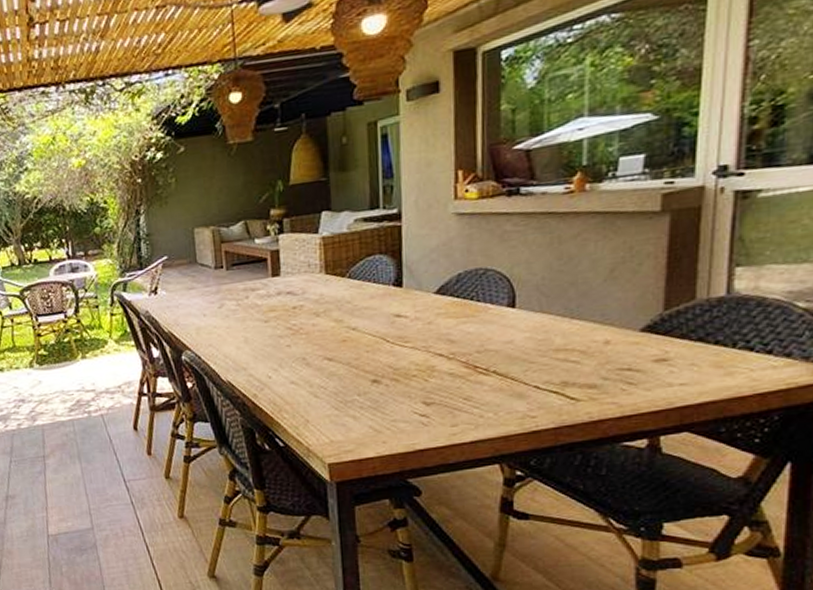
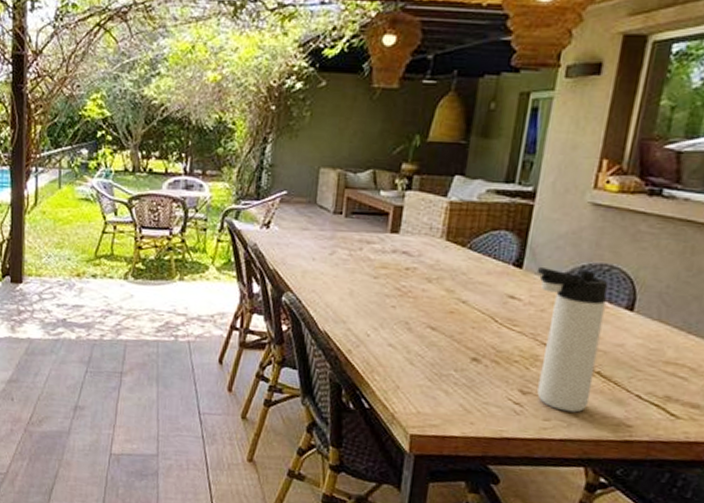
thermos bottle: none [416,278,491,415] -> present [536,267,608,413]

